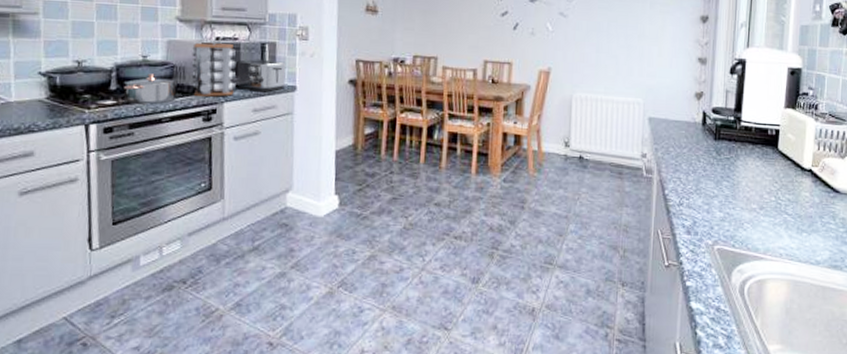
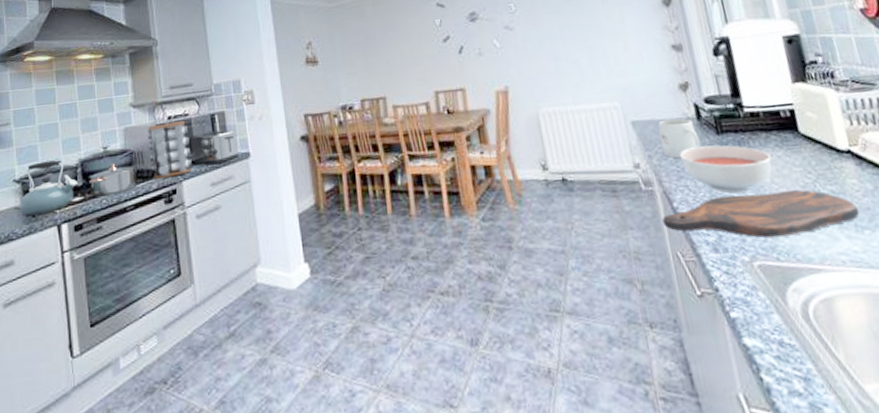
kettle: none [43,59,111,112] -> present [19,160,77,216]
cutting board: none [653,190,804,230] -> present [662,189,860,238]
mug: none [668,120,700,155] -> present [658,118,701,159]
bowl: none [680,147,751,190] -> present [679,145,772,193]

